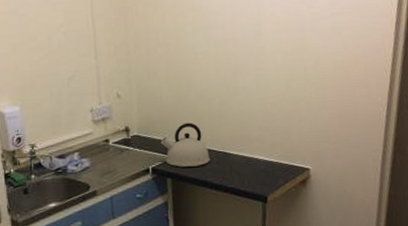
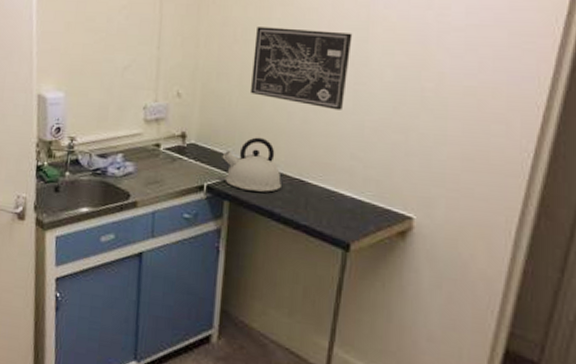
wall art: none [174,29,250,92] -> present [251,27,353,110]

